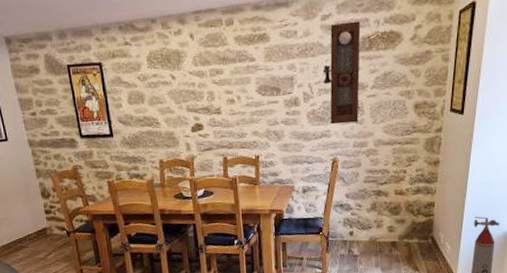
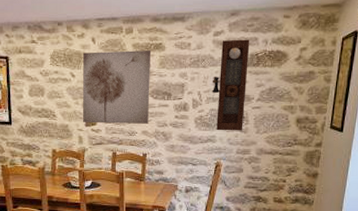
wall art: none [181,43,259,128] -> present [82,50,152,124]

